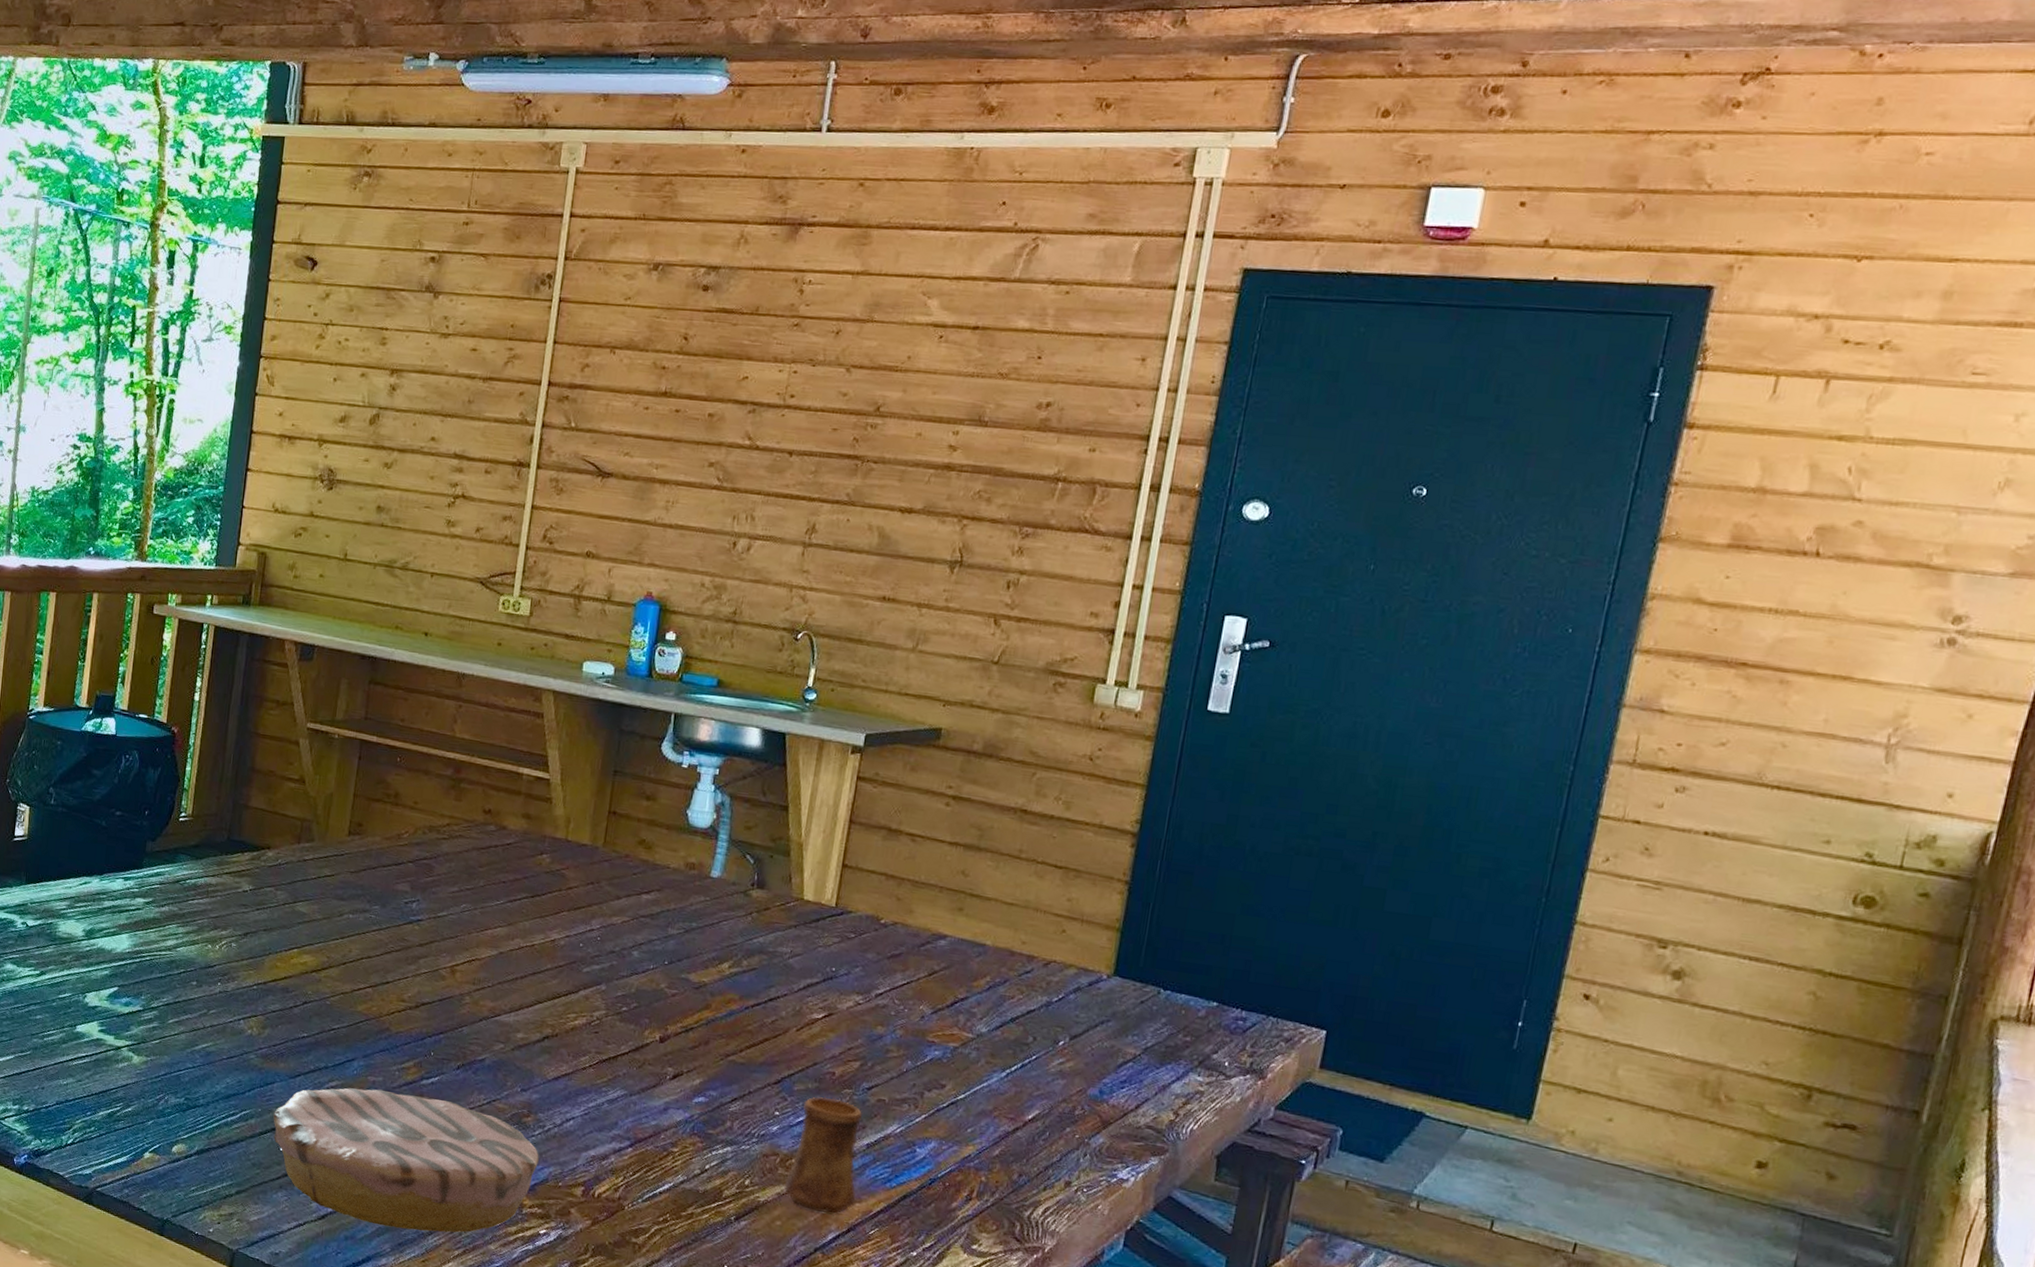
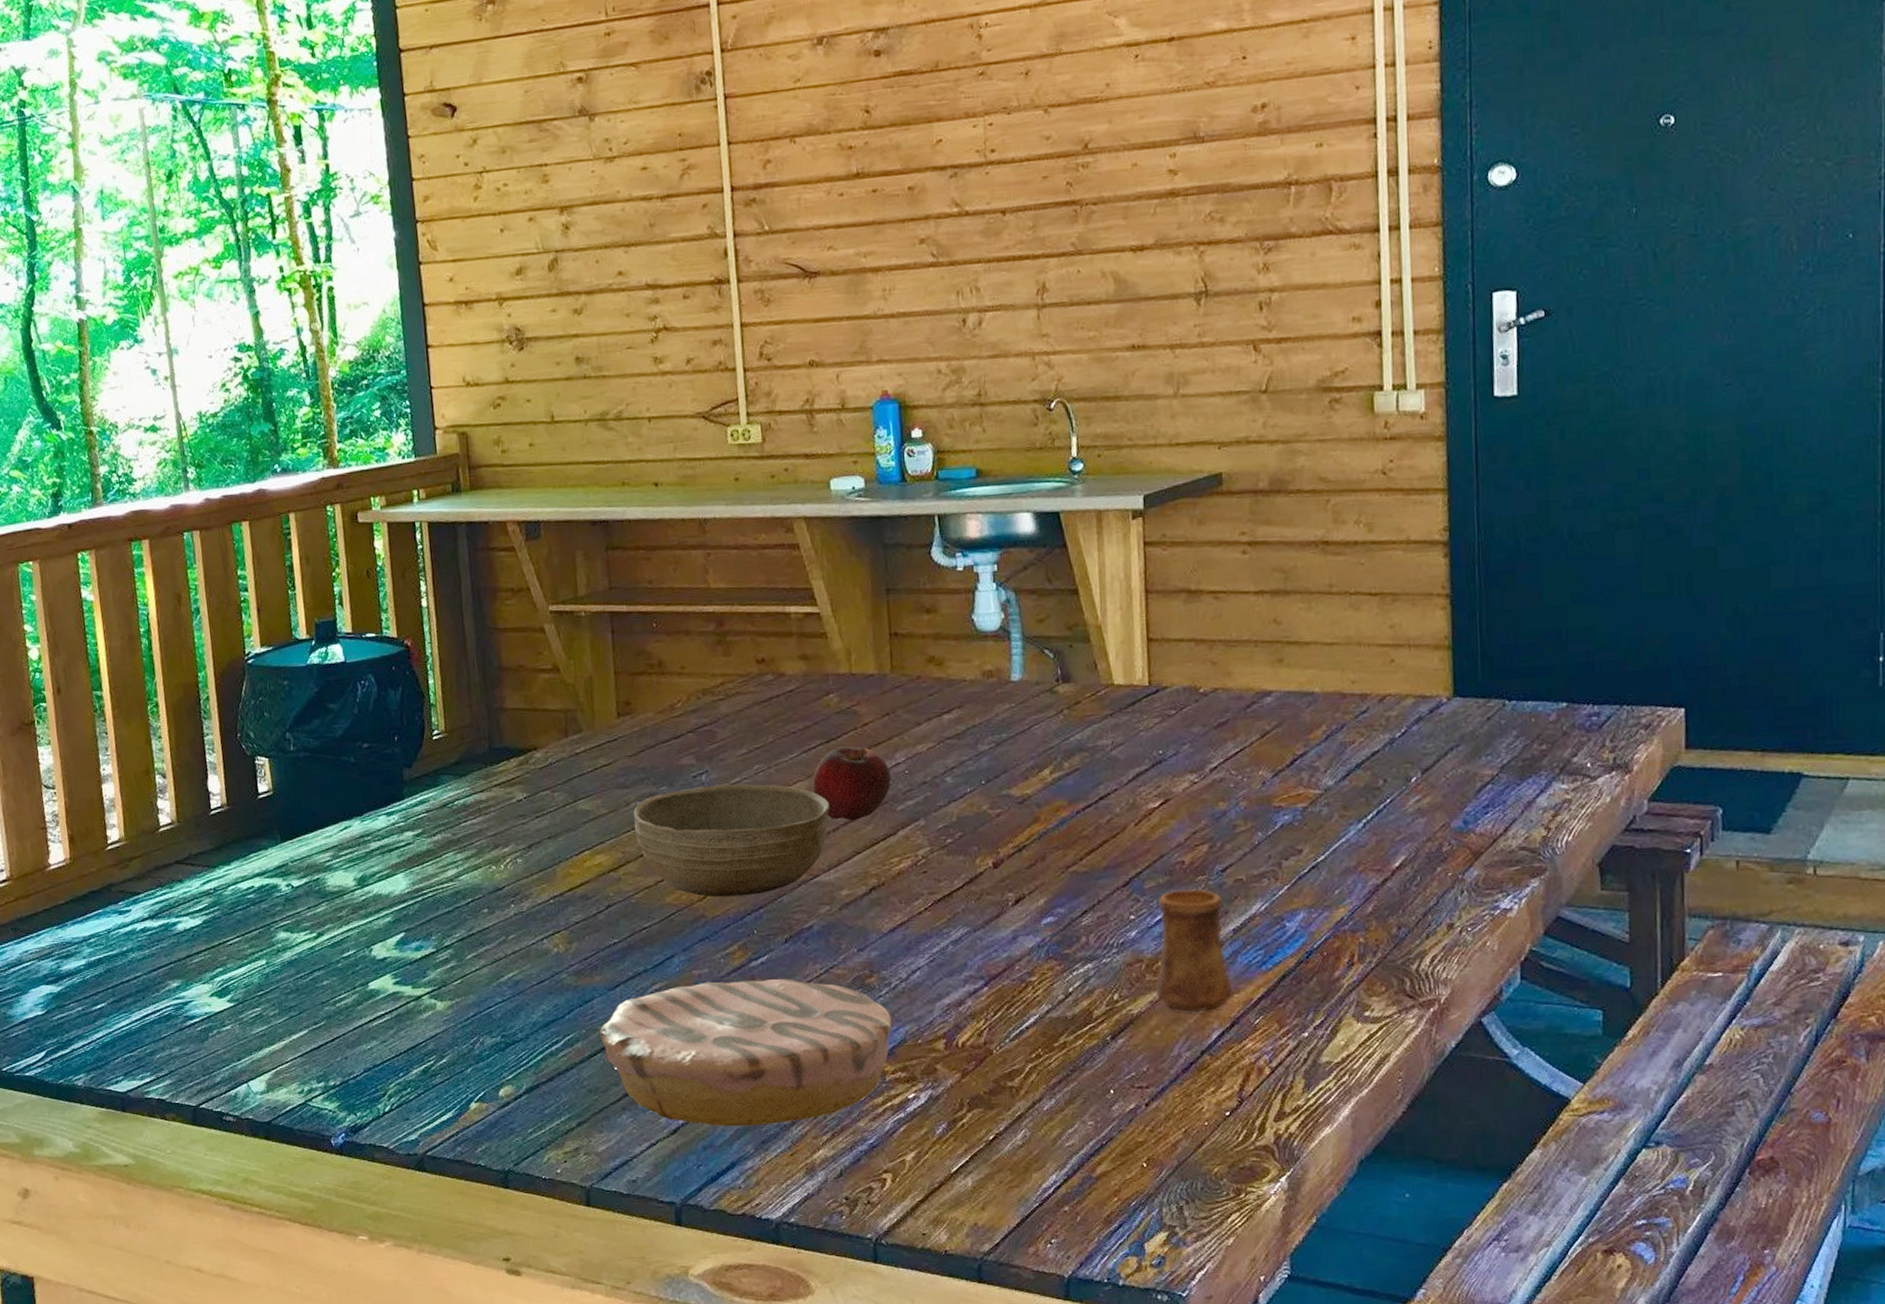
bowl: none [342,912,523,1021] -> present [633,783,830,897]
fruit: none [510,903,584,973] -> present [812,746,891,821]

